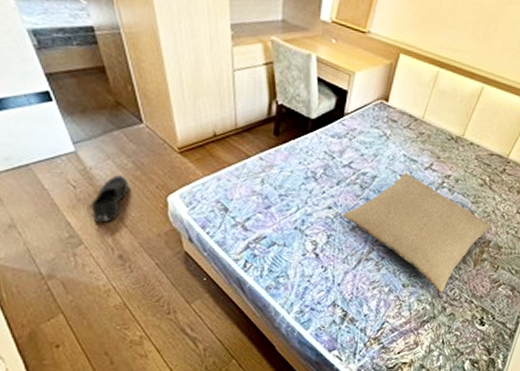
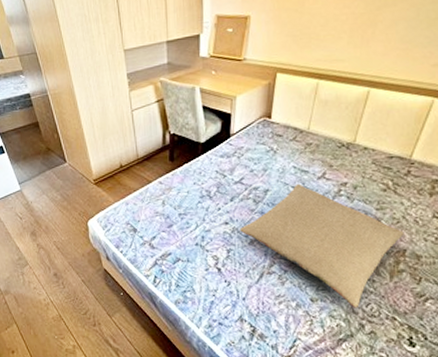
shoe: present [91,175,129,223] -> none [33,206,59,246]

